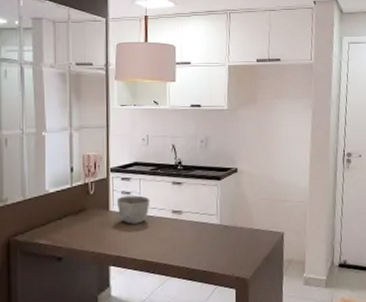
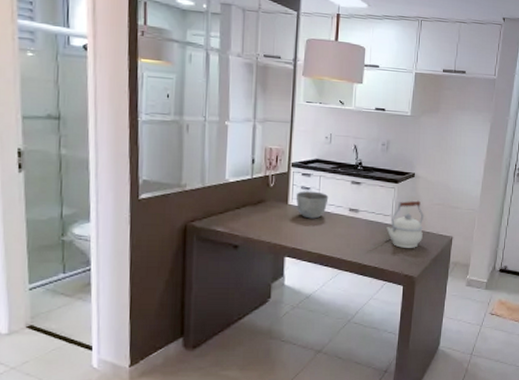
kettle: none [212,196,252,248] -> present [386,200,424,248]

